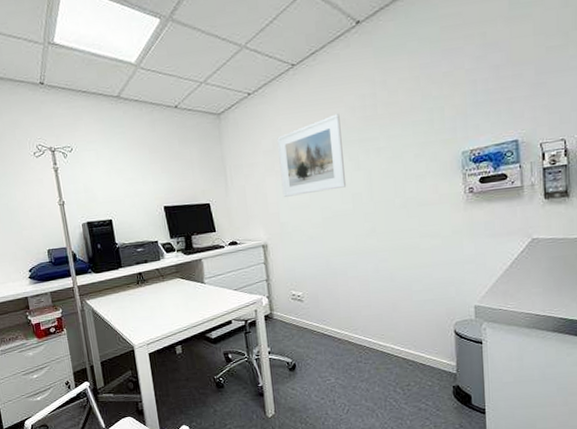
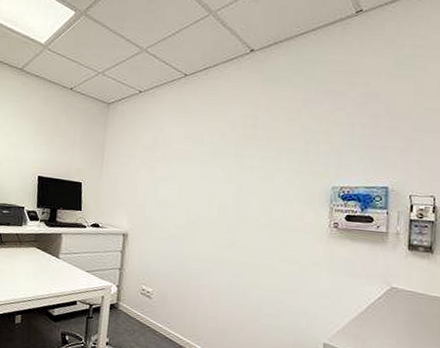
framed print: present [277,114,347,197] -> none [152,126,221,196]

